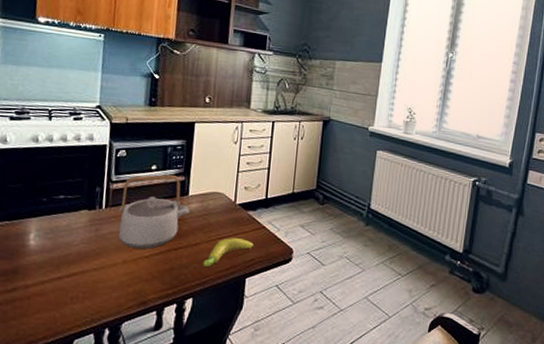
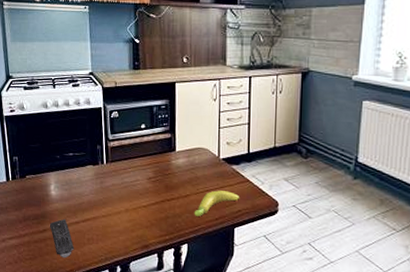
remote control: none [22,274,52,323] -> present [50,218,75,258]
teapot: present [119,174,190,249] -> none [118,132,178,200]

